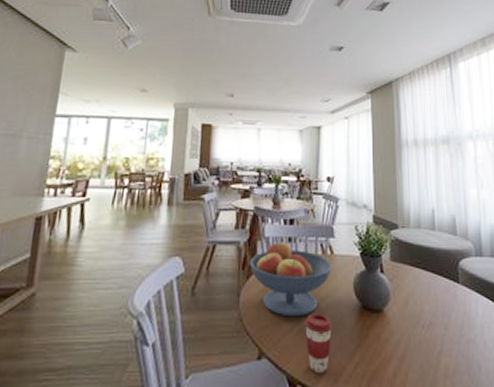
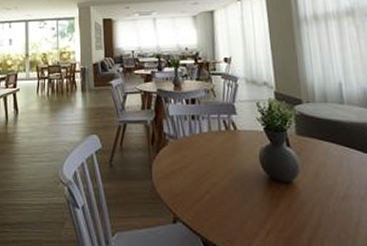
fruit bowl: present [249,241,332,317] -> none [157,119,237,187]
coffee cup: present [304,314,333,374] -> none [213,184,242,238]

